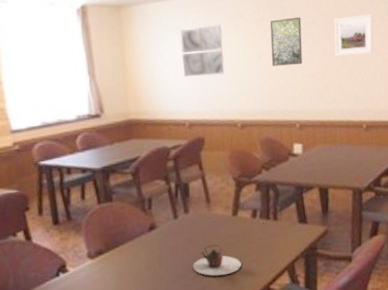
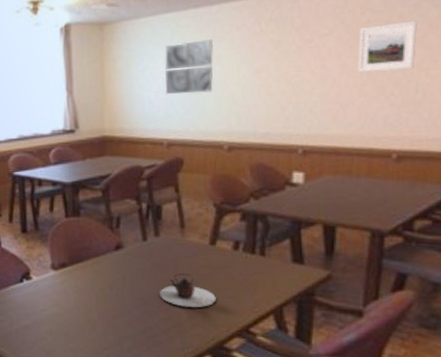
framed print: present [270,16,303,66] -> none [271,27,315,84]

